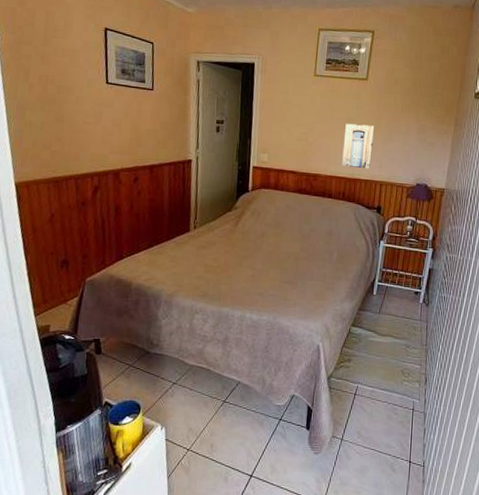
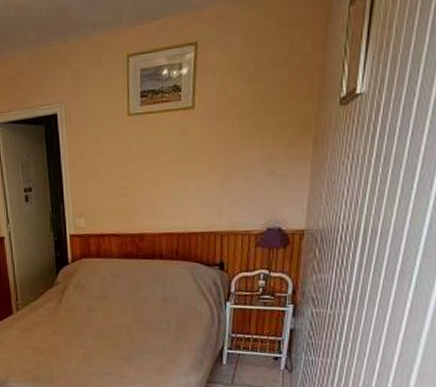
wall art: present [342,123,375,169] -> none [171,164,209,220]

